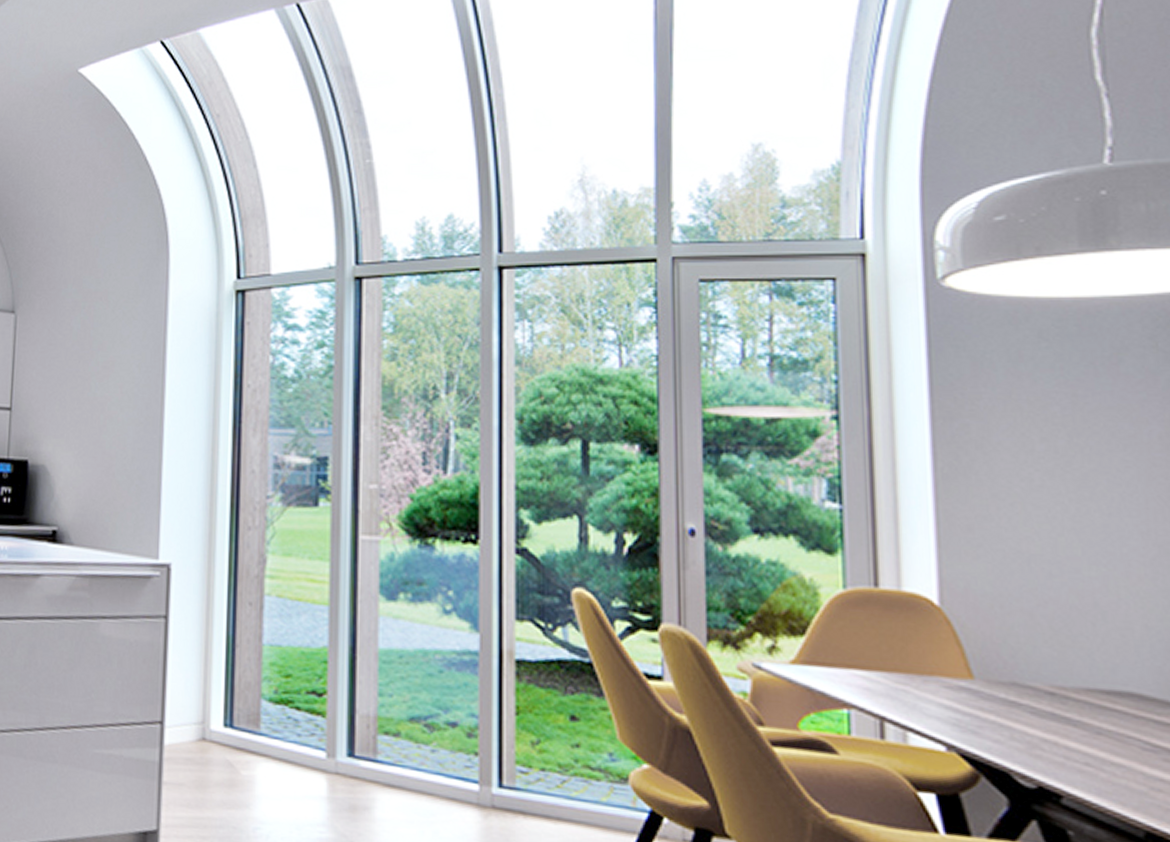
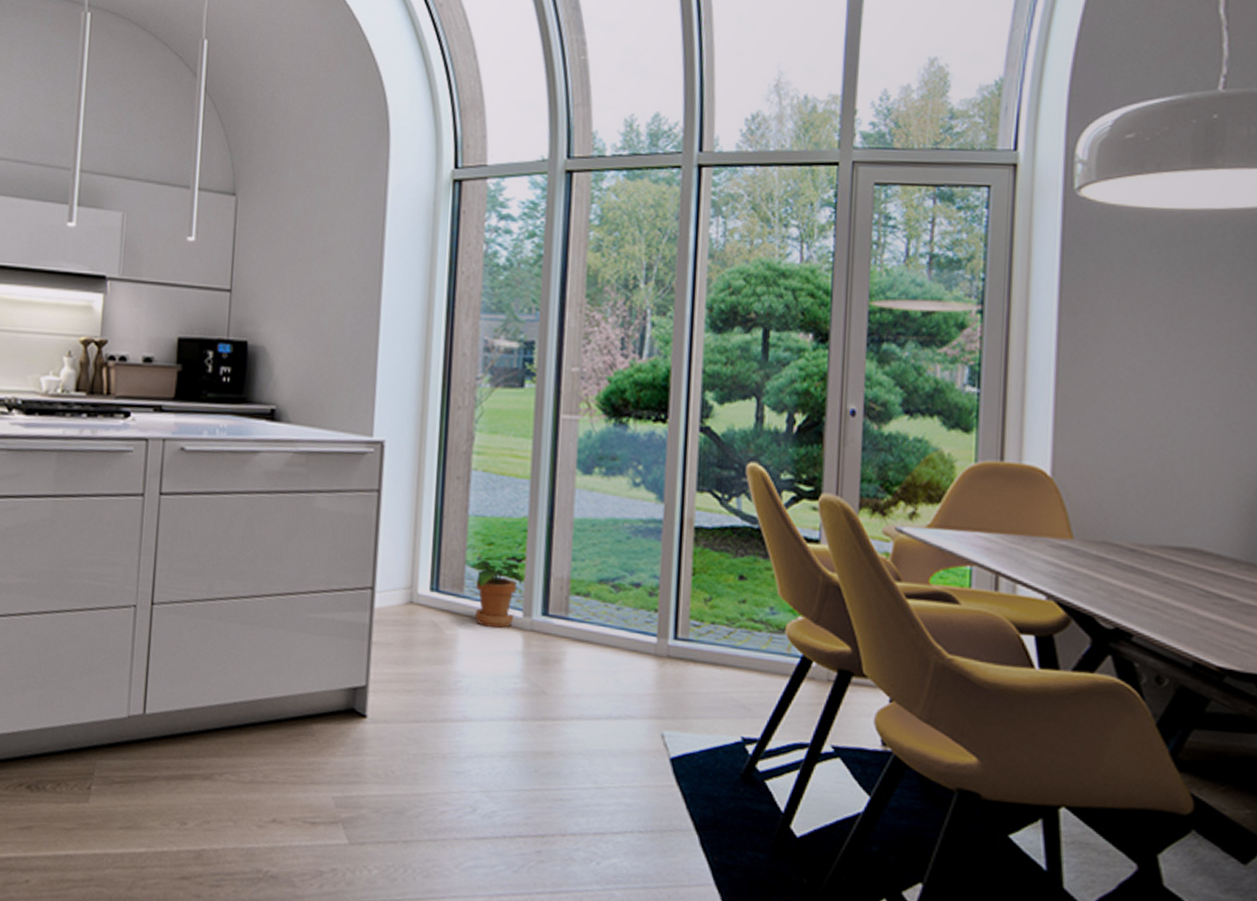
potted plant: none [267,693,324,770] -> present [471,559,522,628]

